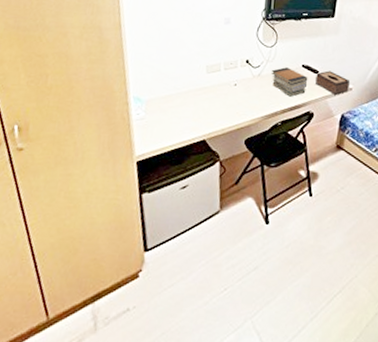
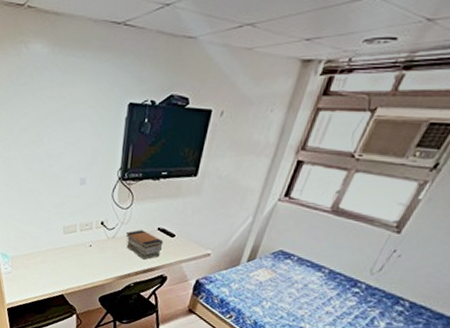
tissue box: present [316,70,350,95] -> none [171,234,209,260]

